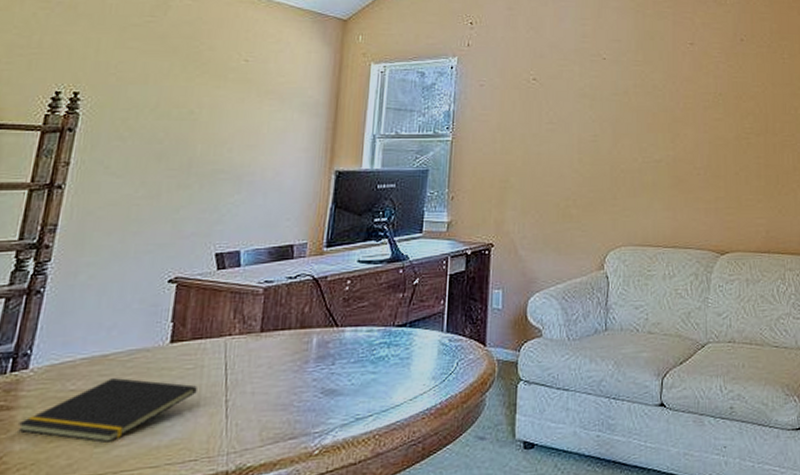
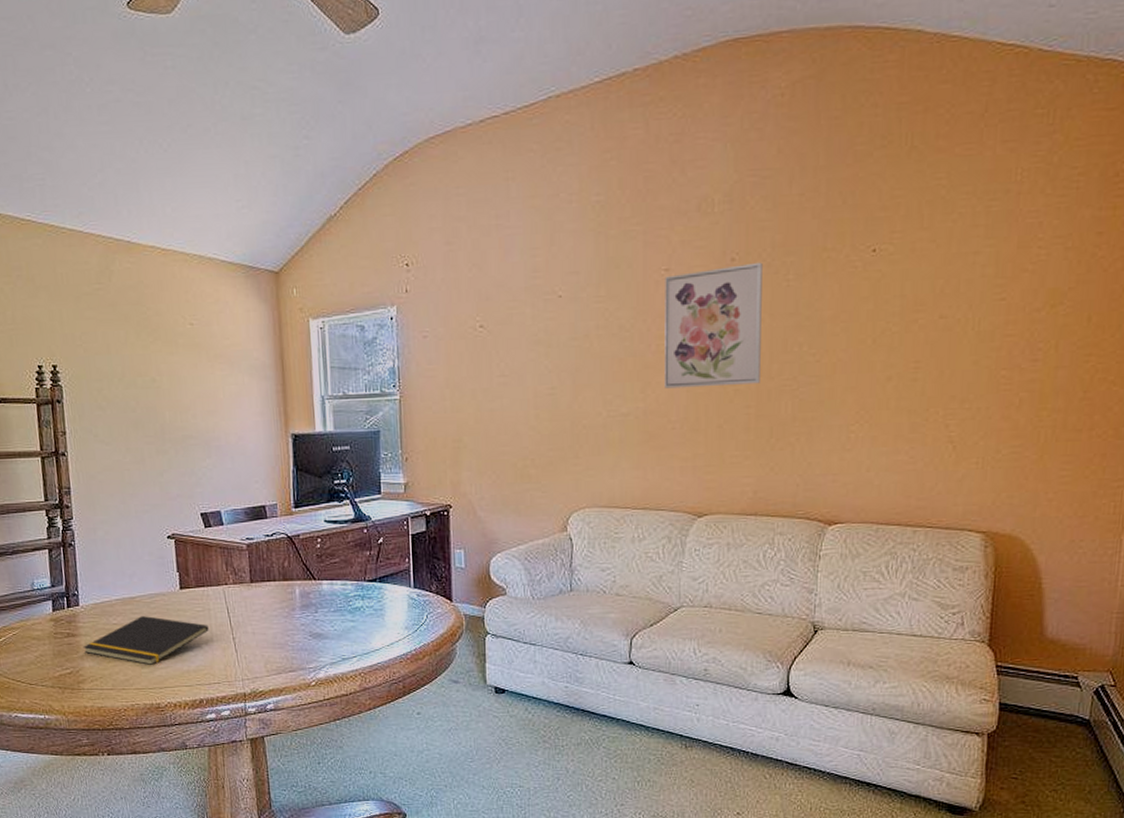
wall art: none [690,43,767,140] -> present [665,262,763,389]

